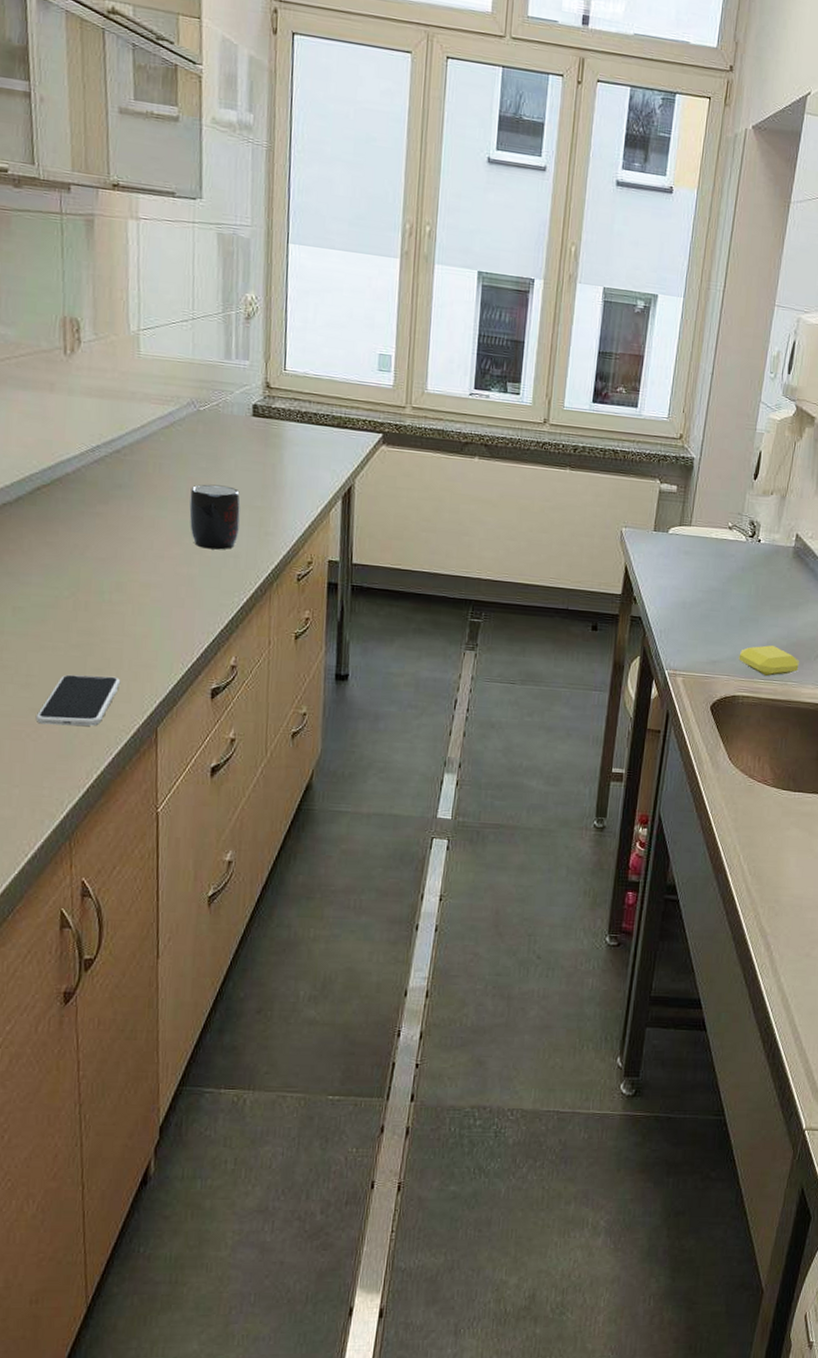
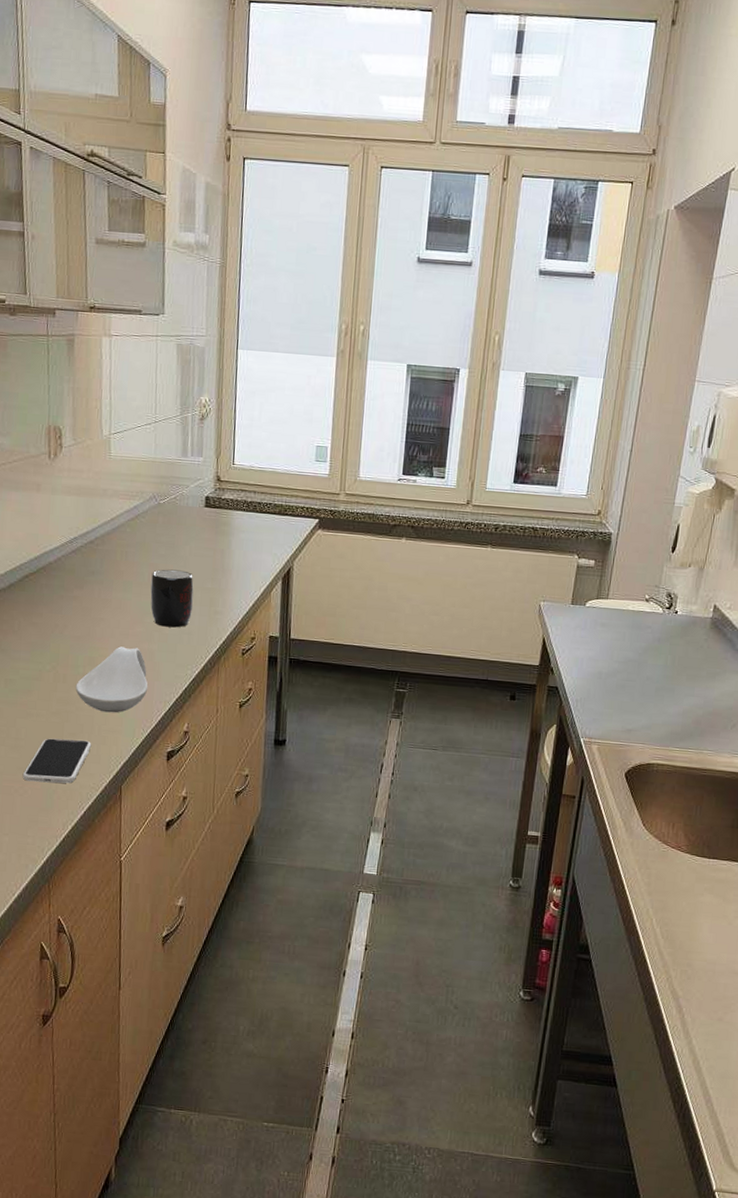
spoon rest: none [100,570,188,646] -> present [75,646,149,713]
soap bar: present [738,645,799,676] -> none [654,714,716,745]

